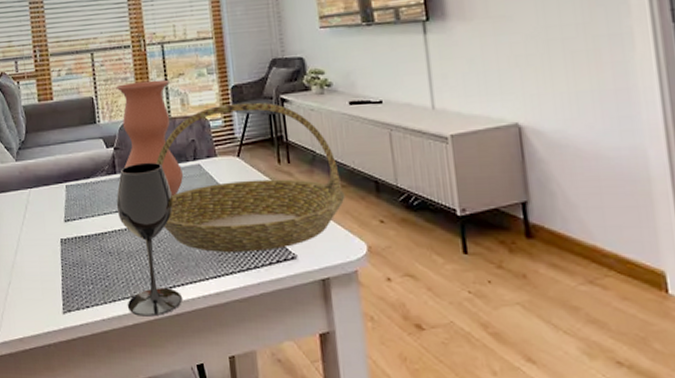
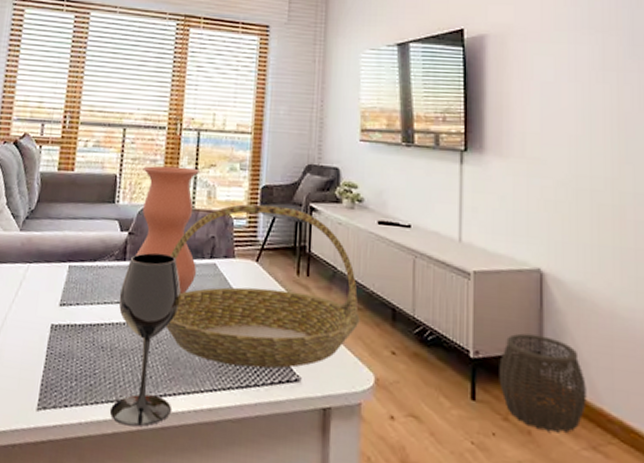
woven basket: none [487,186,579,273] -> present [499,333,587,433]

